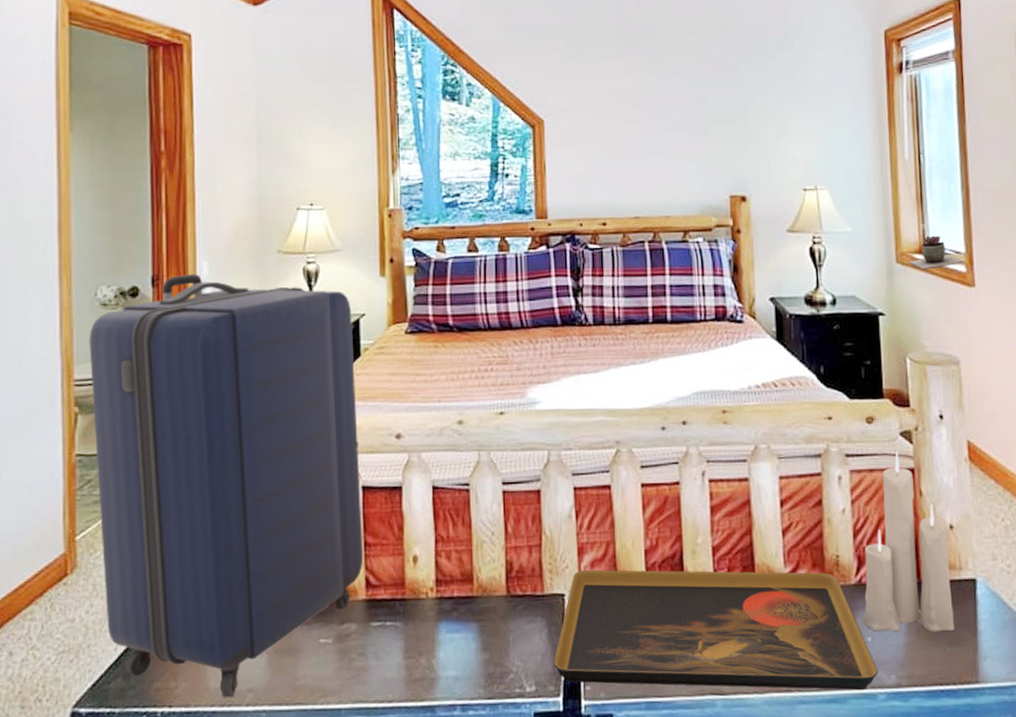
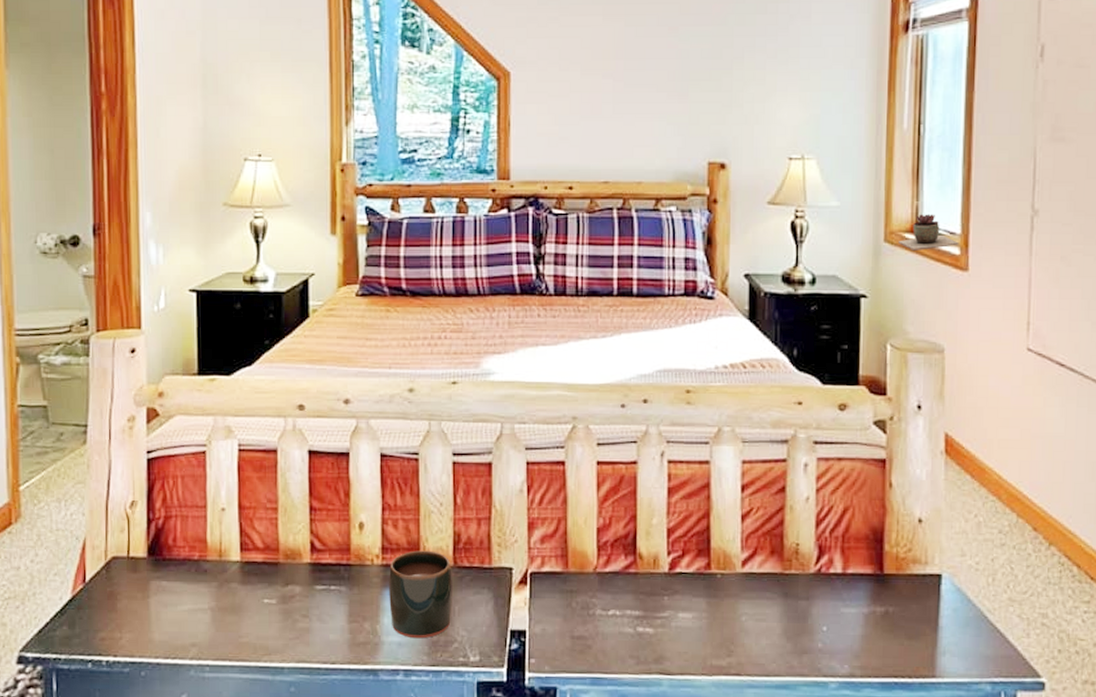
suitcase: present [89,273,364,698] -> none [29,224,309,651]
mug: none [444,581,507,672] -> present [389,550,452,639]
decorative tray: present [553,569,878,690] -> none [499,545,831,677]
candle: present [863,451,954,632] -> none [819,440,916,626]

